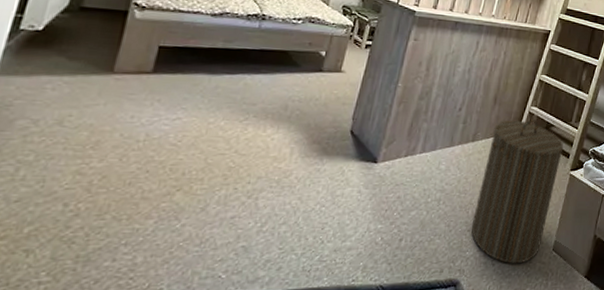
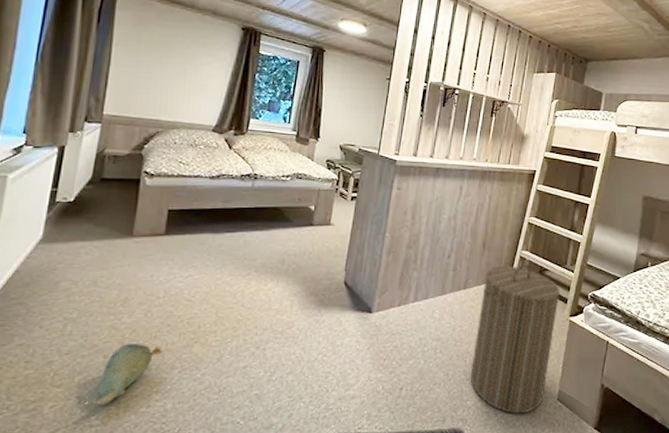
plush toy: none [37,191,139,260] -> present [88,344,164,405]

